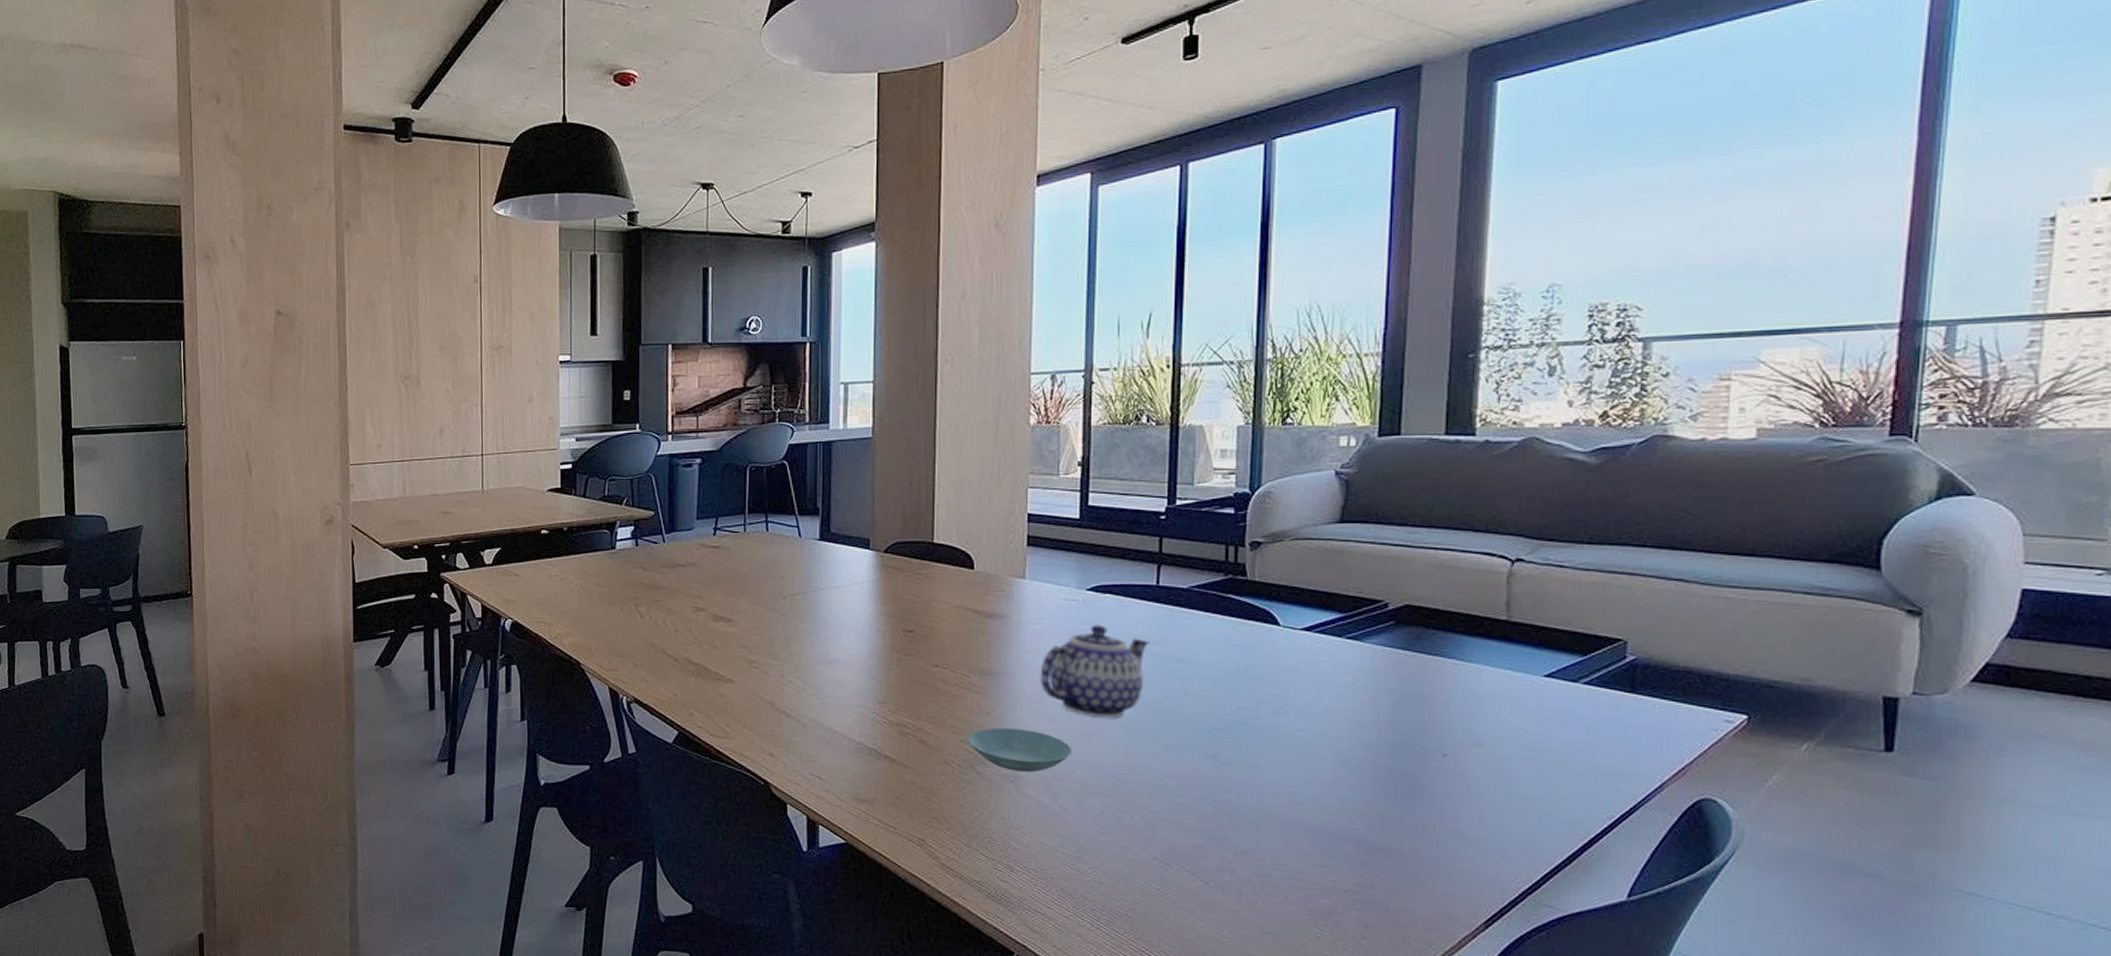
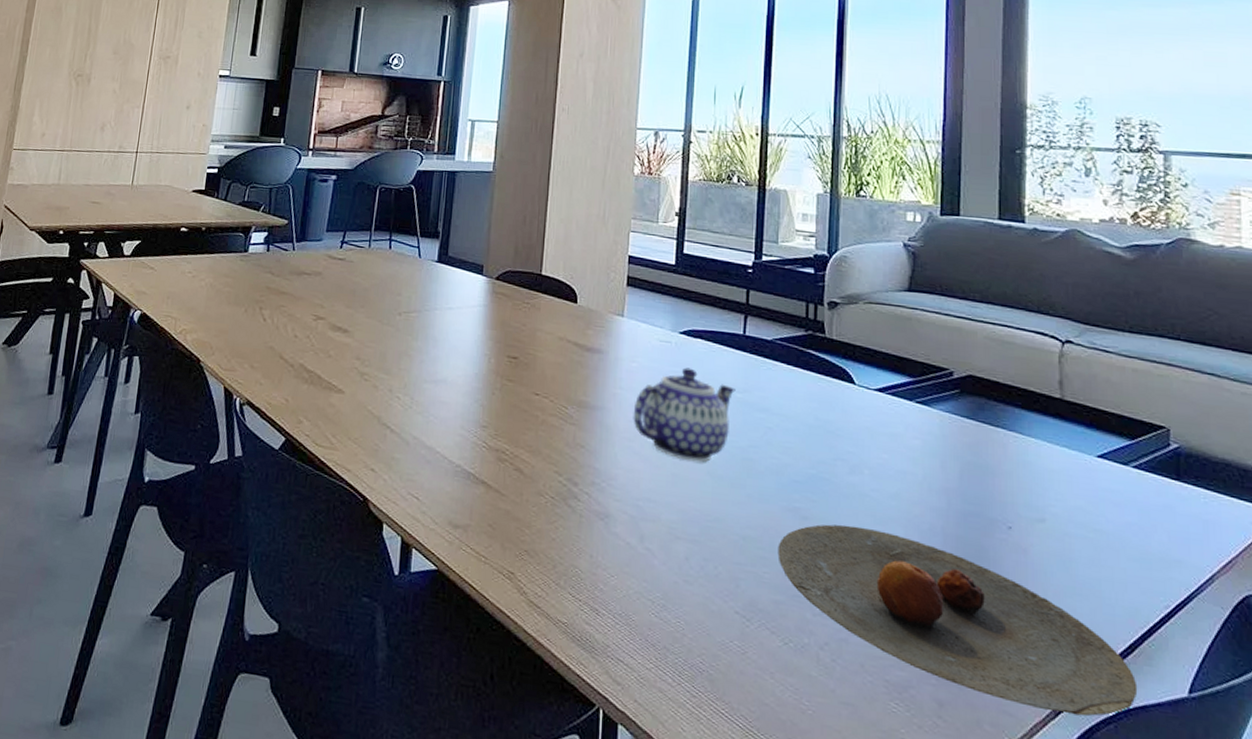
saucer: present [968,728,1071,773] -> none [562,461,660,511]
plate: none [1197,766,1574,927] -> present [777,524,1138,717]

